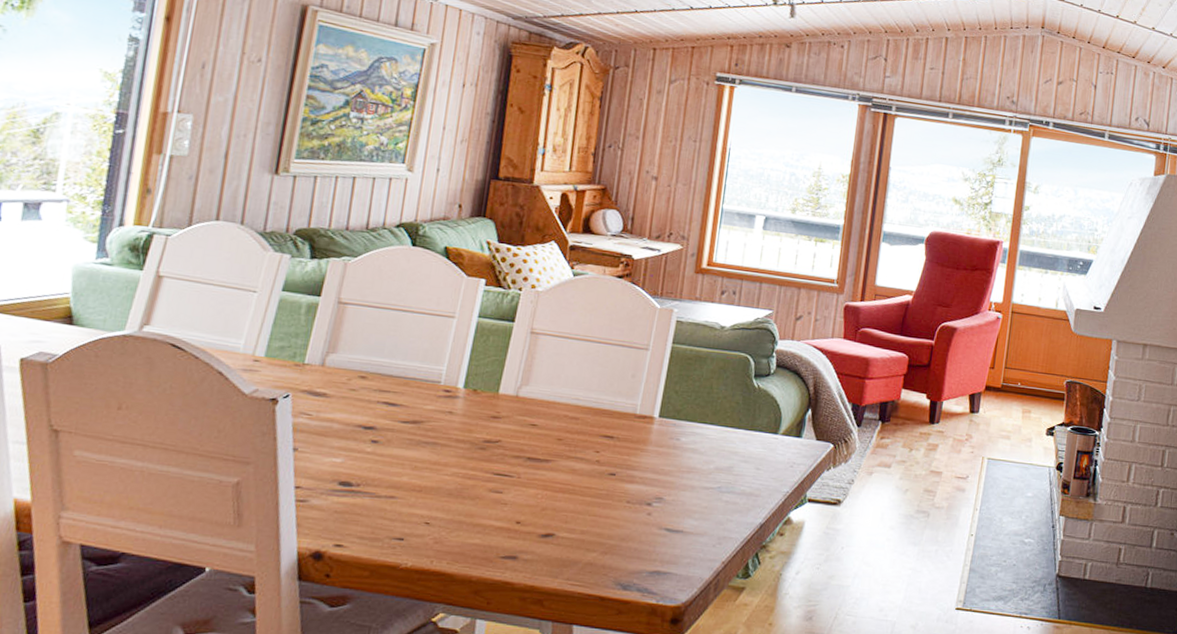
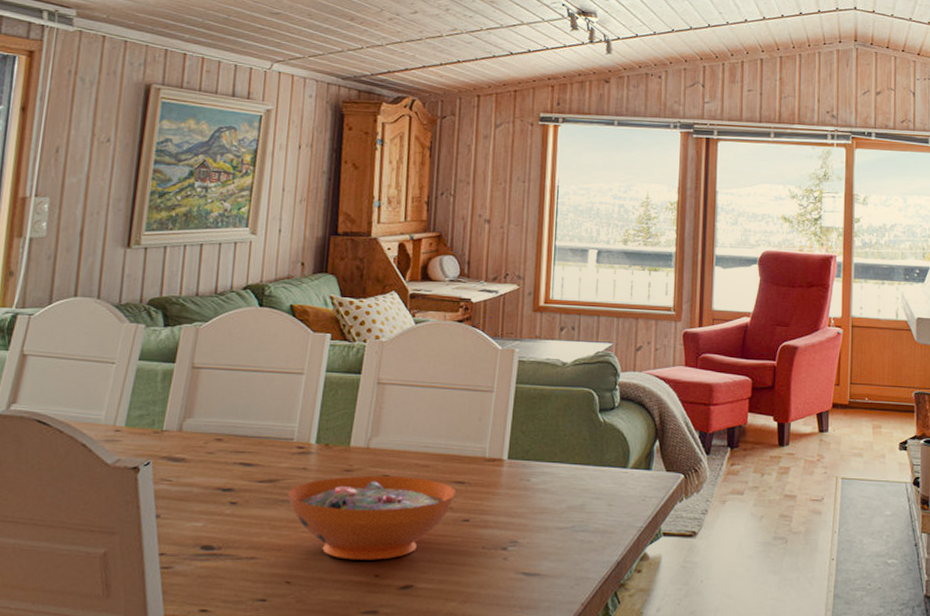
decorative bowl: none [431,423,605,507] -> present [288,476,457,560]

